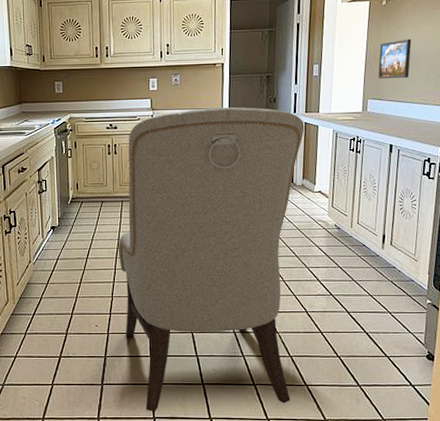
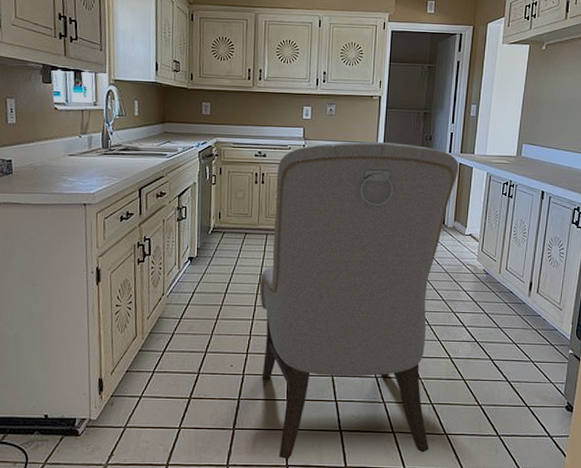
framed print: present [378,38,412,78] -> none [534,85,568,125]

